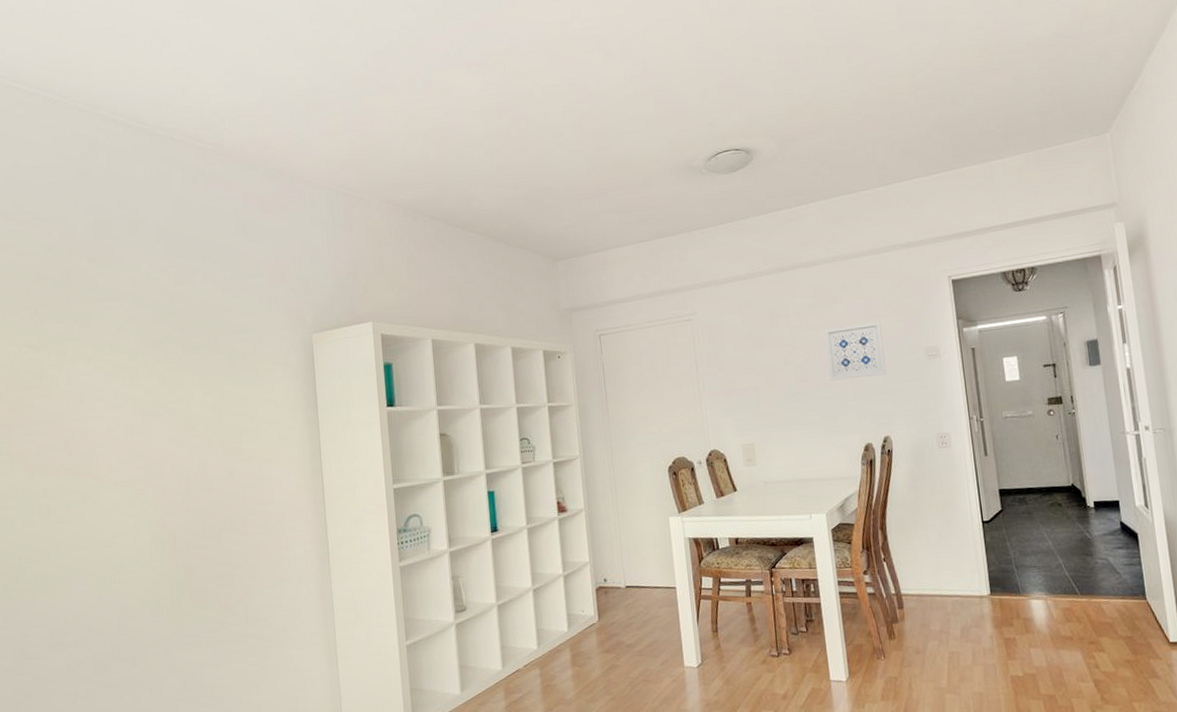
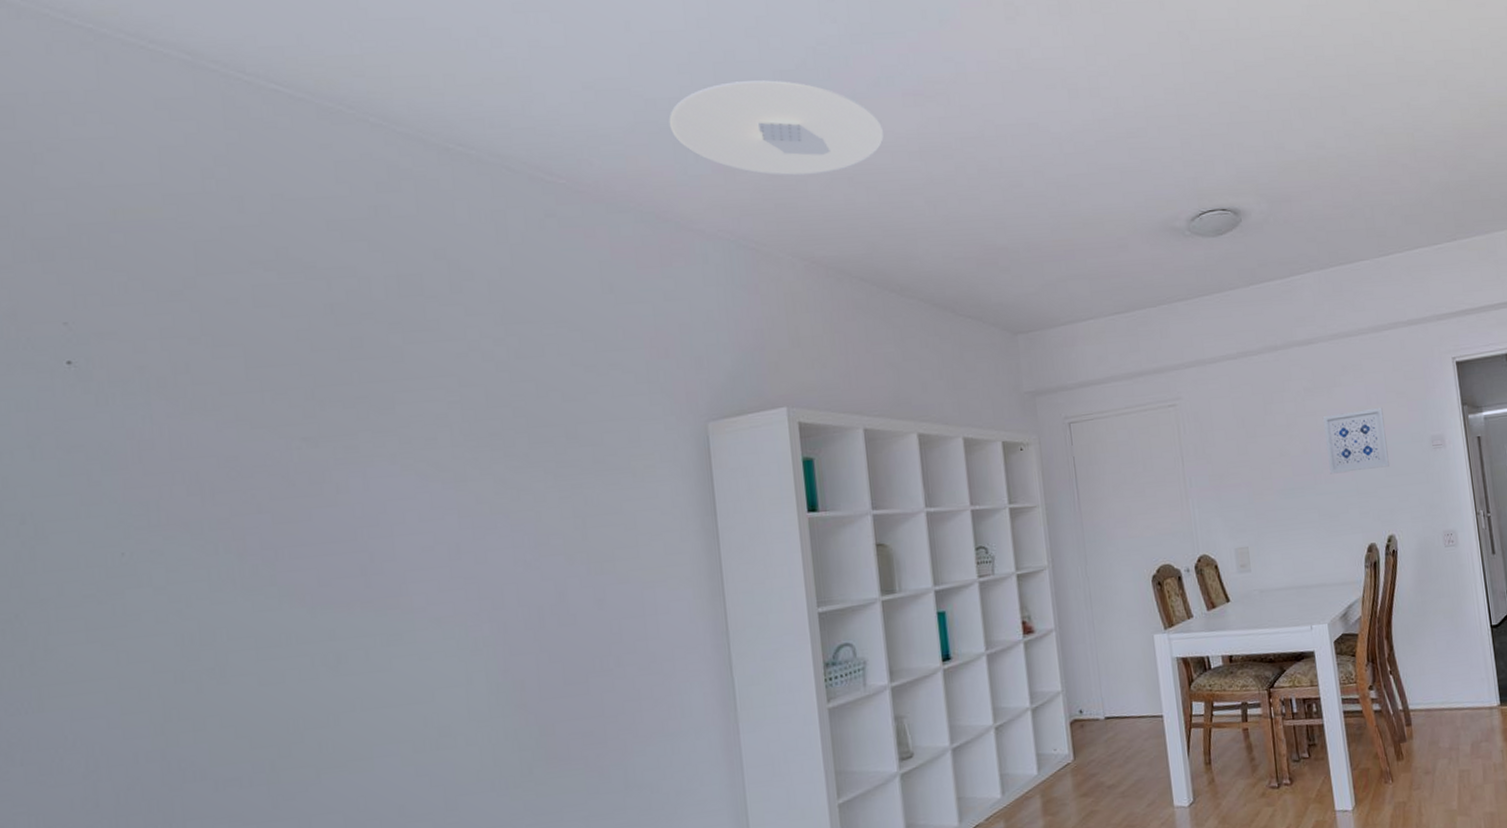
ceiling light: none [288,59,452,136] -> present [669,80,884,176]

